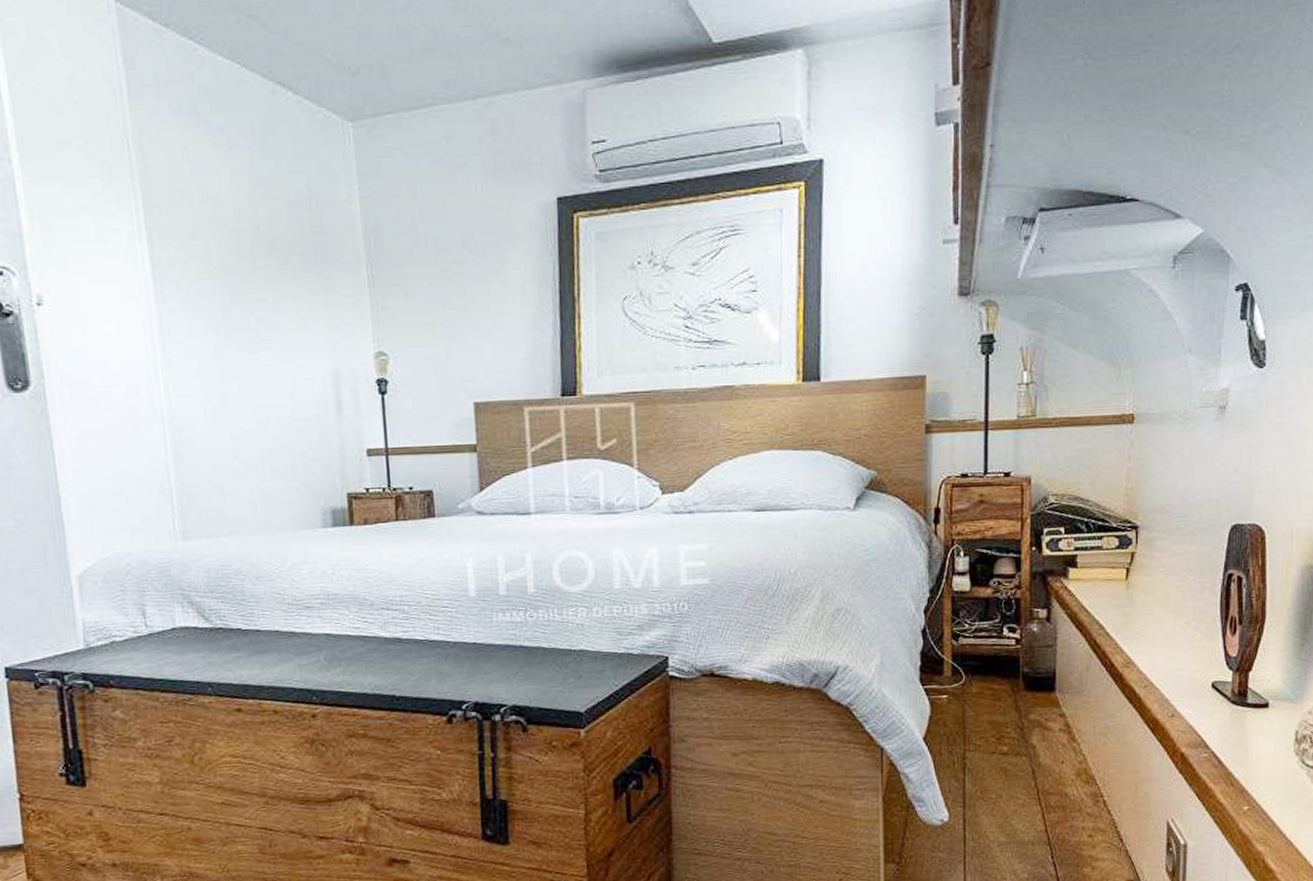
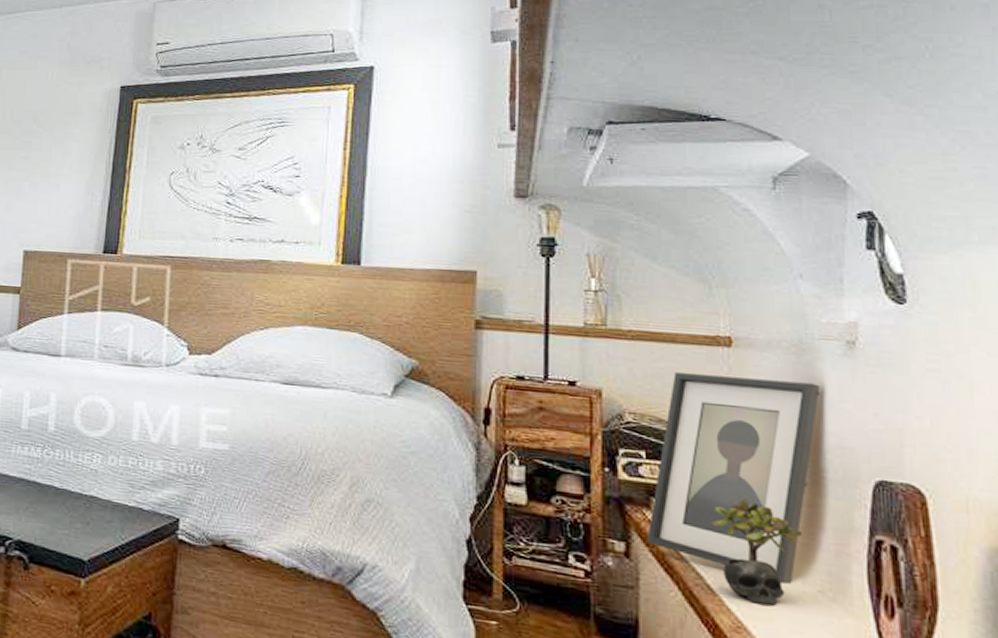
picture frame: none [1064,448,1198,621] -> present [647,372,821,584]
succulent plant: none [1112,556,1178,643] -> present [711,497,803,607]

